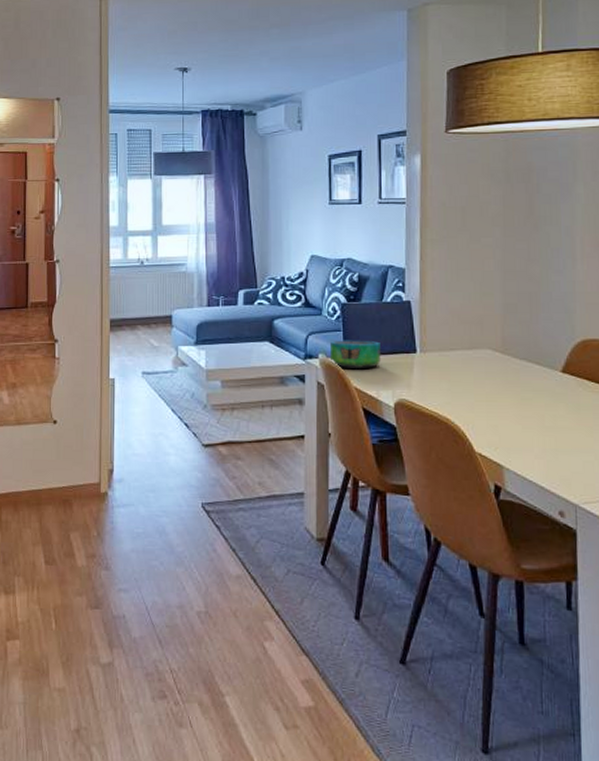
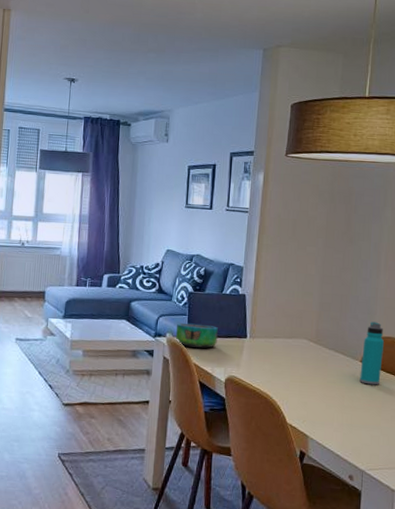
water bottle: none [561,322,590,399] -> present [359,322,385,385]

